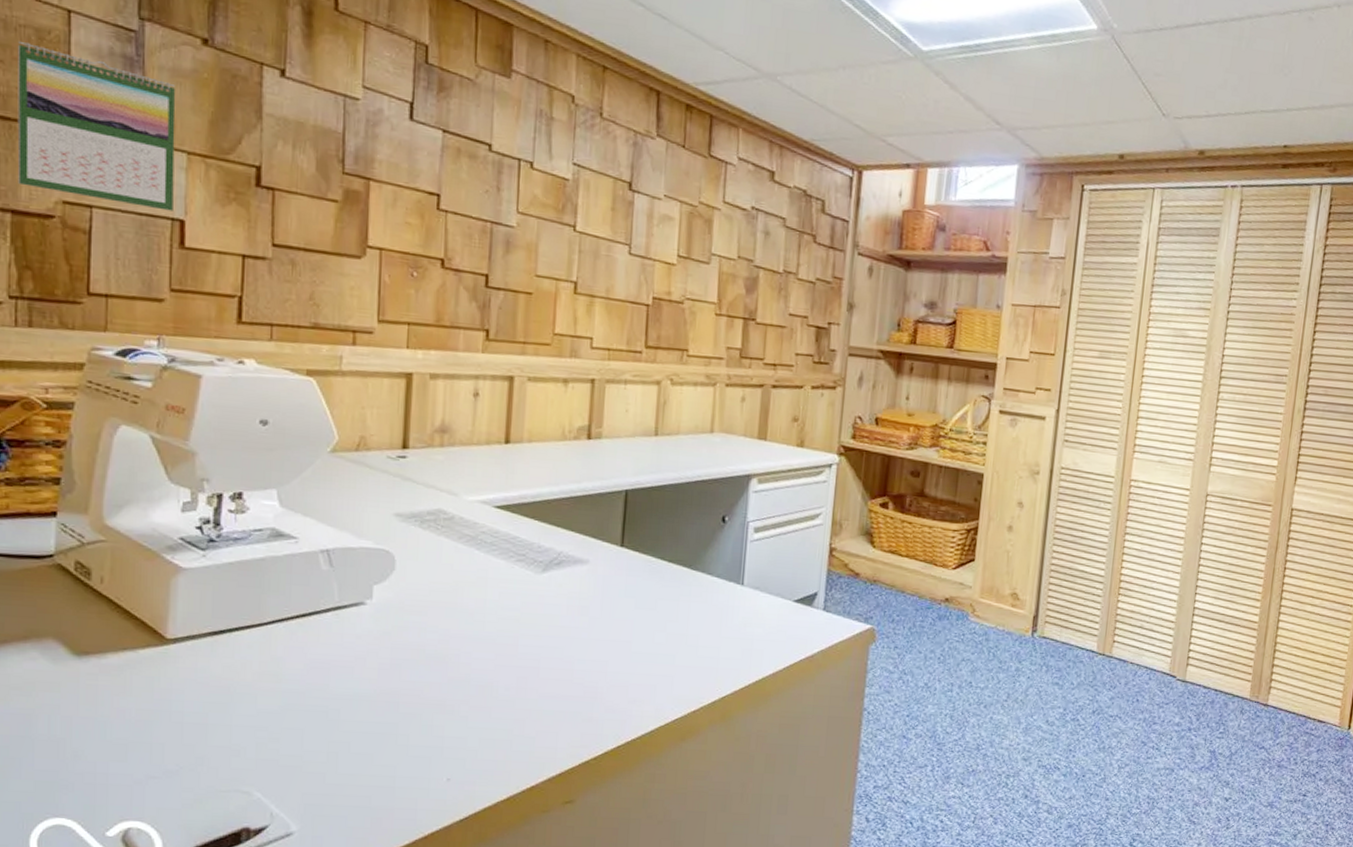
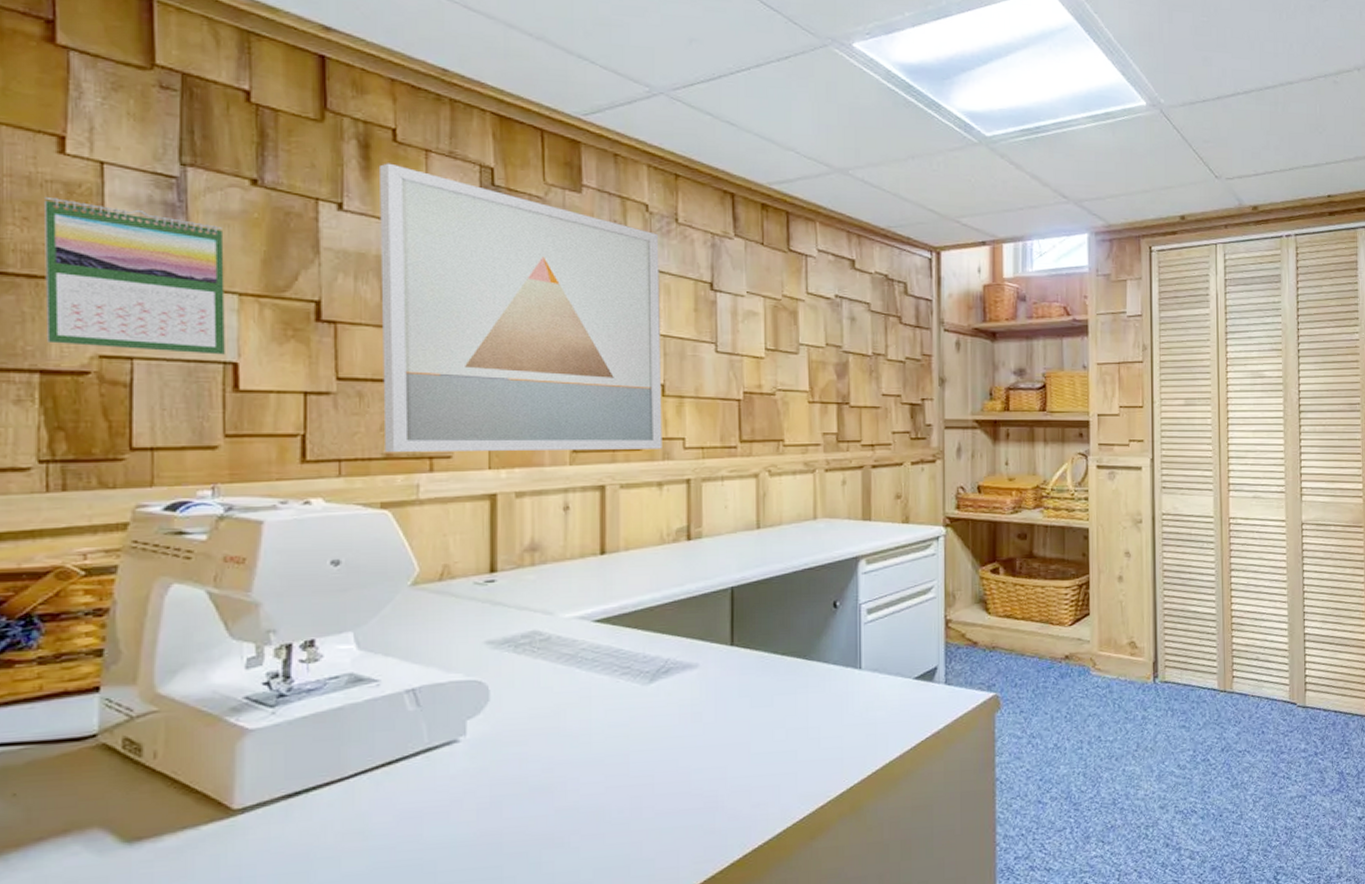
wall art: none [313,32,583,346] -> present [380,163,662,452]

